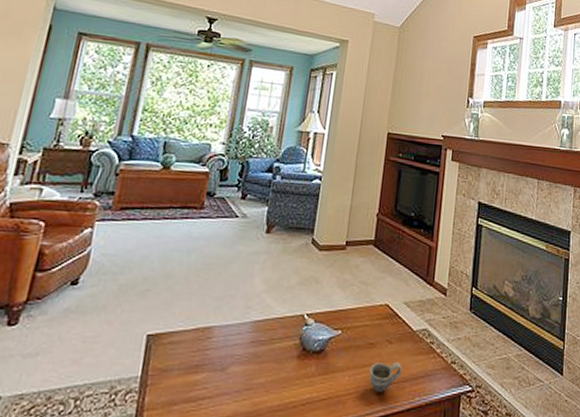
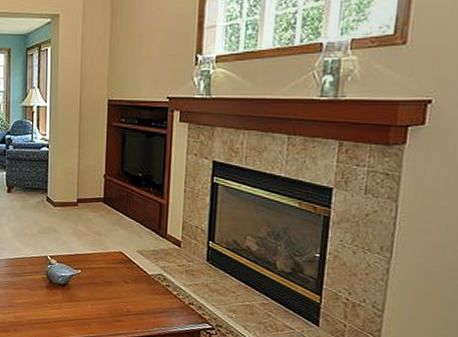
cup: present [369,362,403,392] -> none [109,297,140,320]

